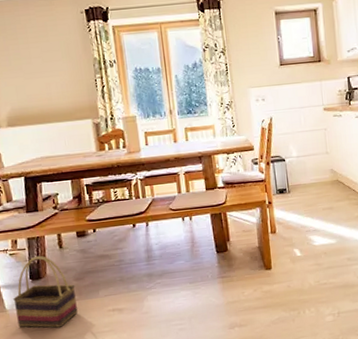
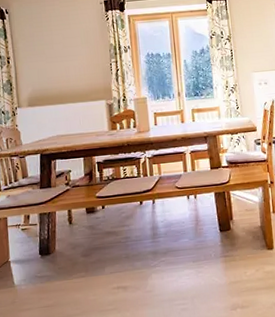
basket: present [13,255,78,328] -> none [22,231,83,305]

